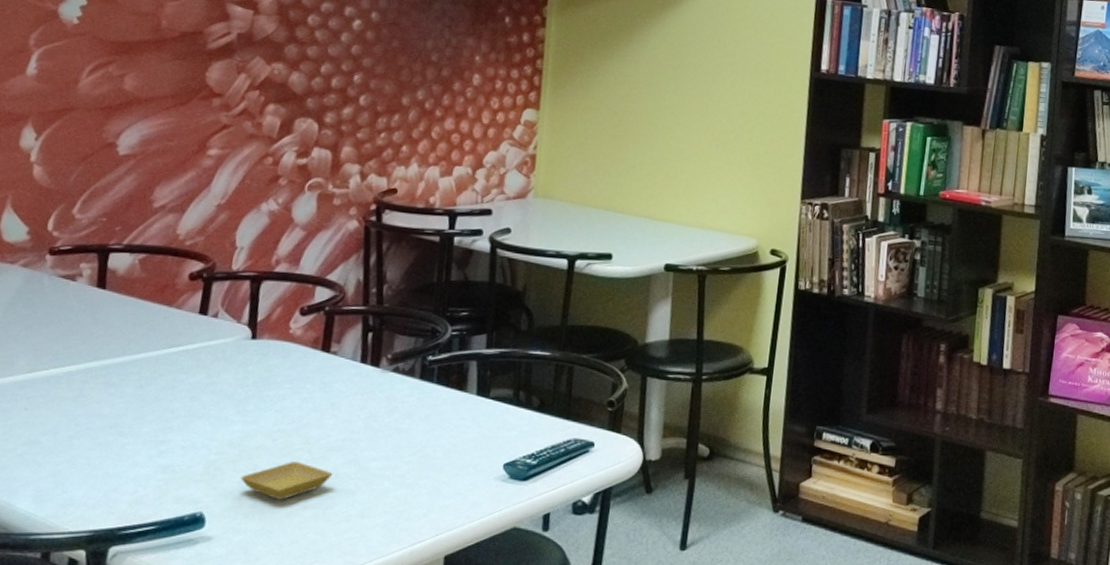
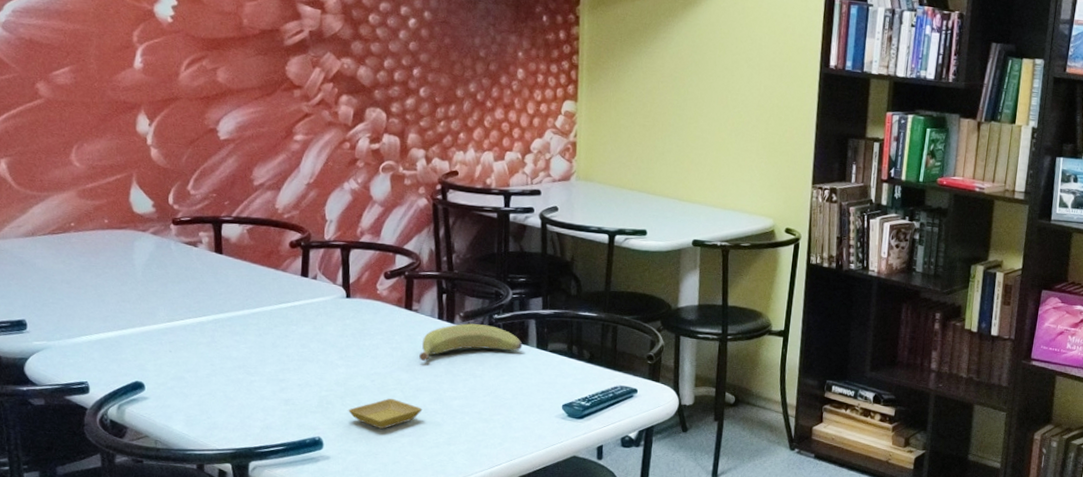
banana: none [334,367,460,414] -> present [419,323,523,361]

